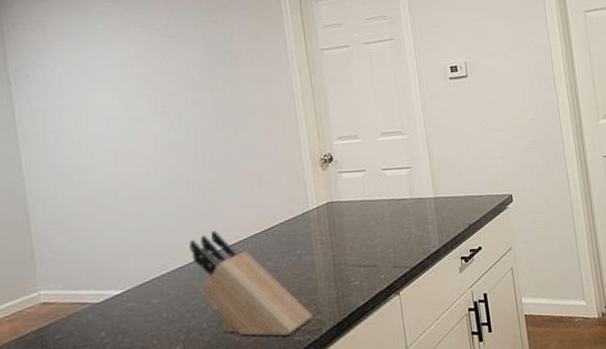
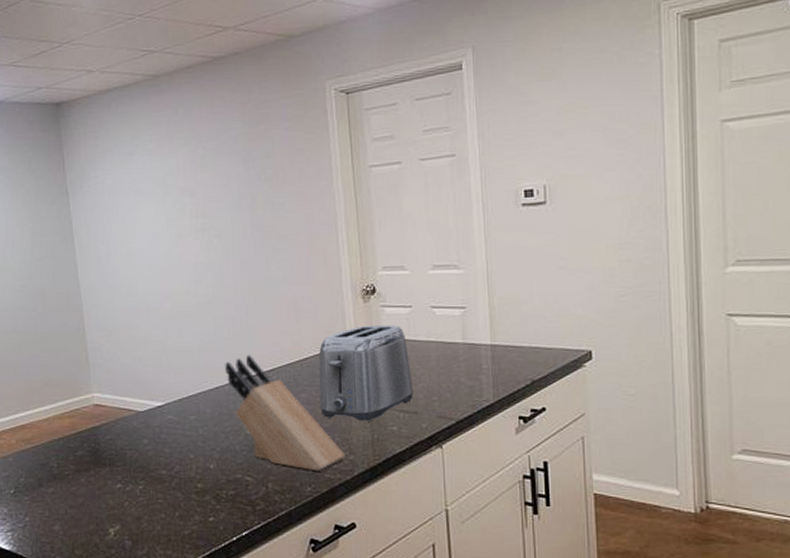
toaster: none [283,188,372,282] -> present [319,324,413,422]

